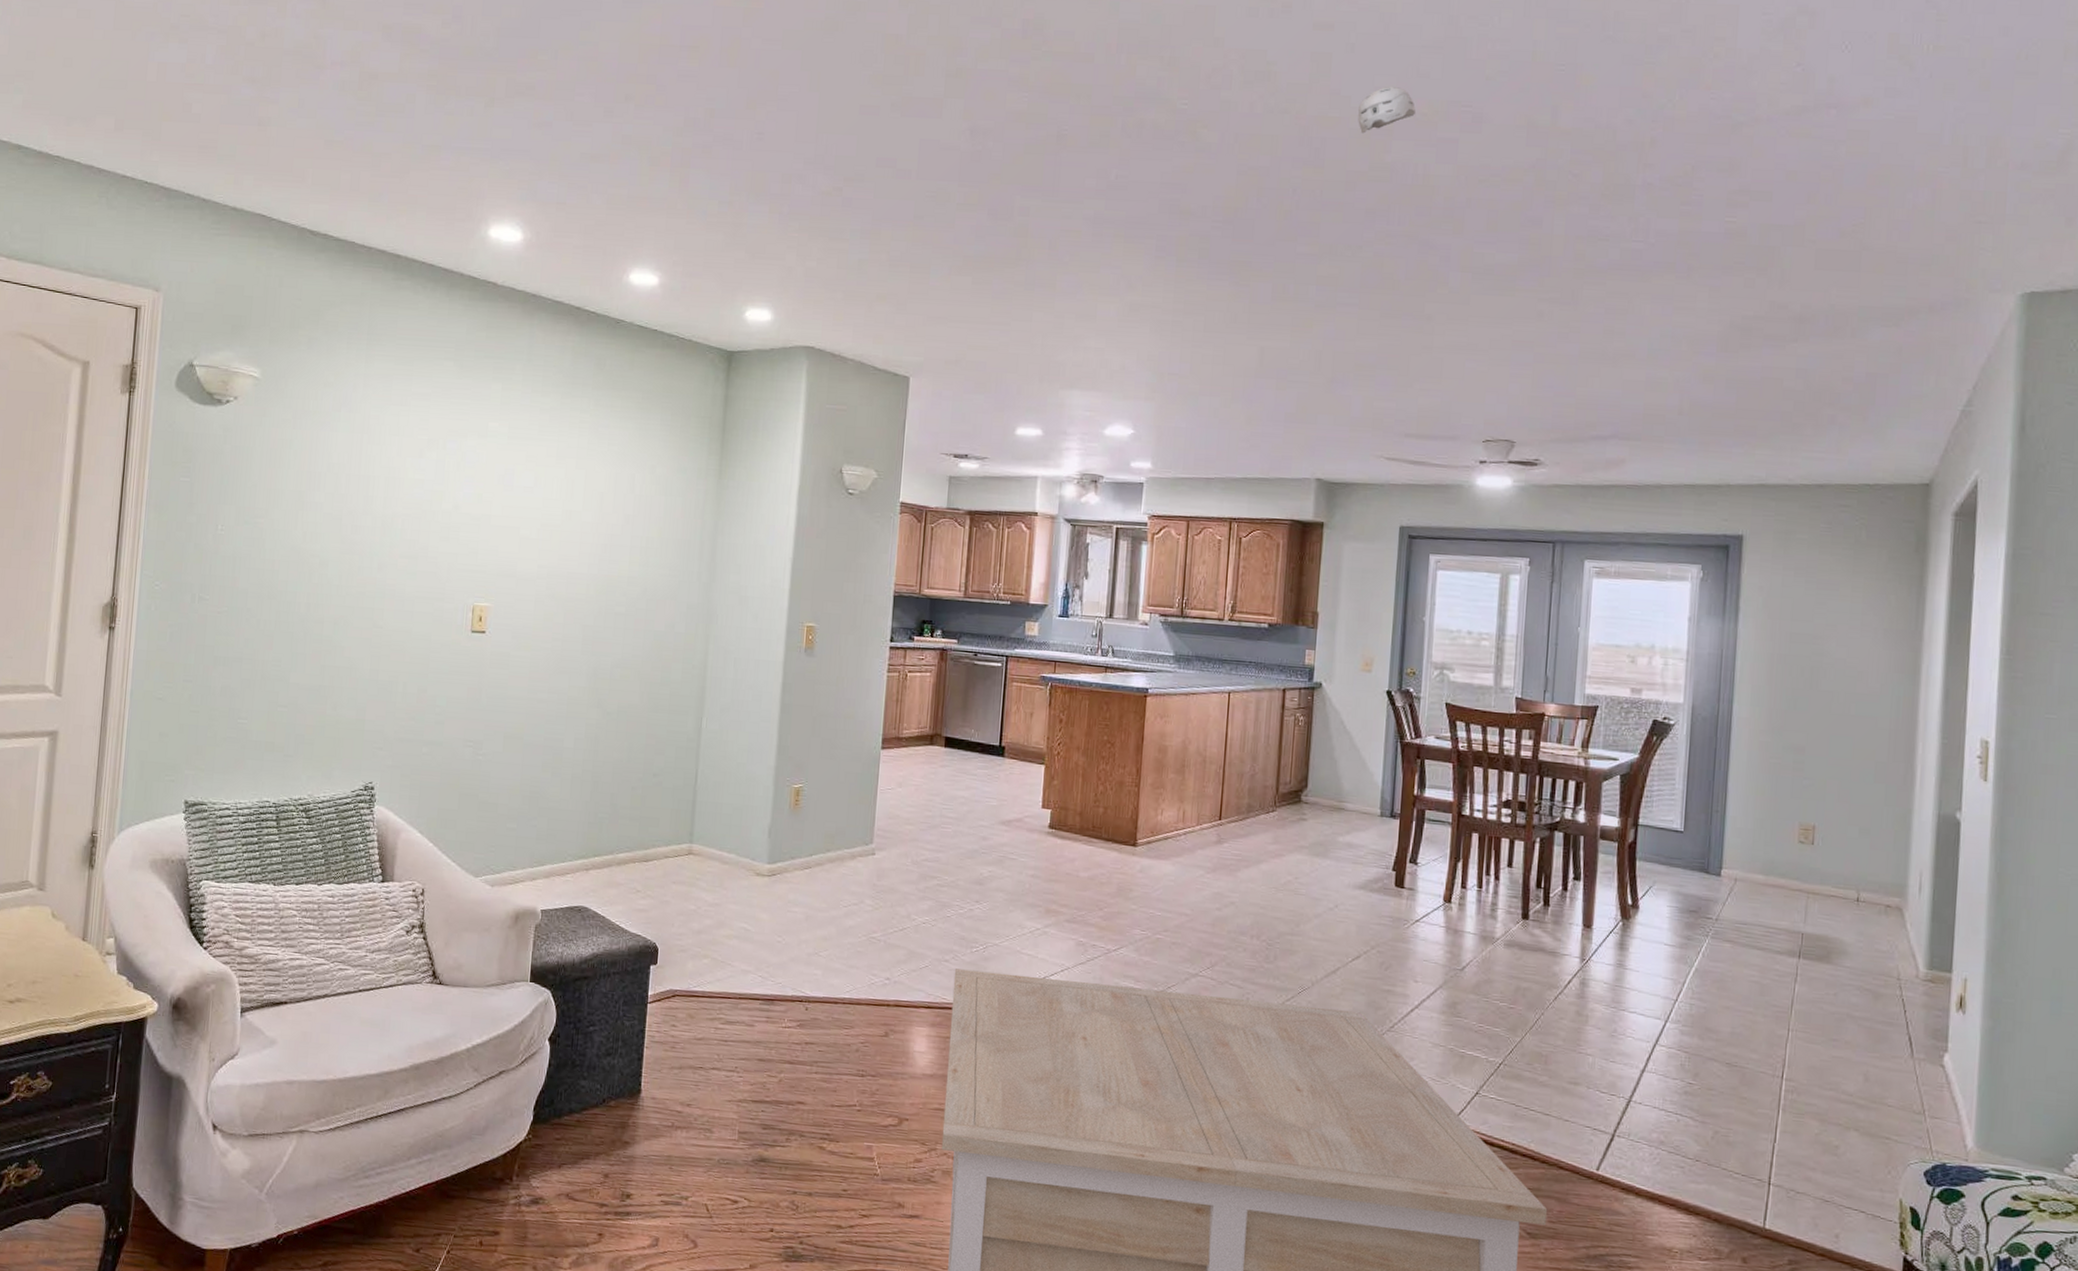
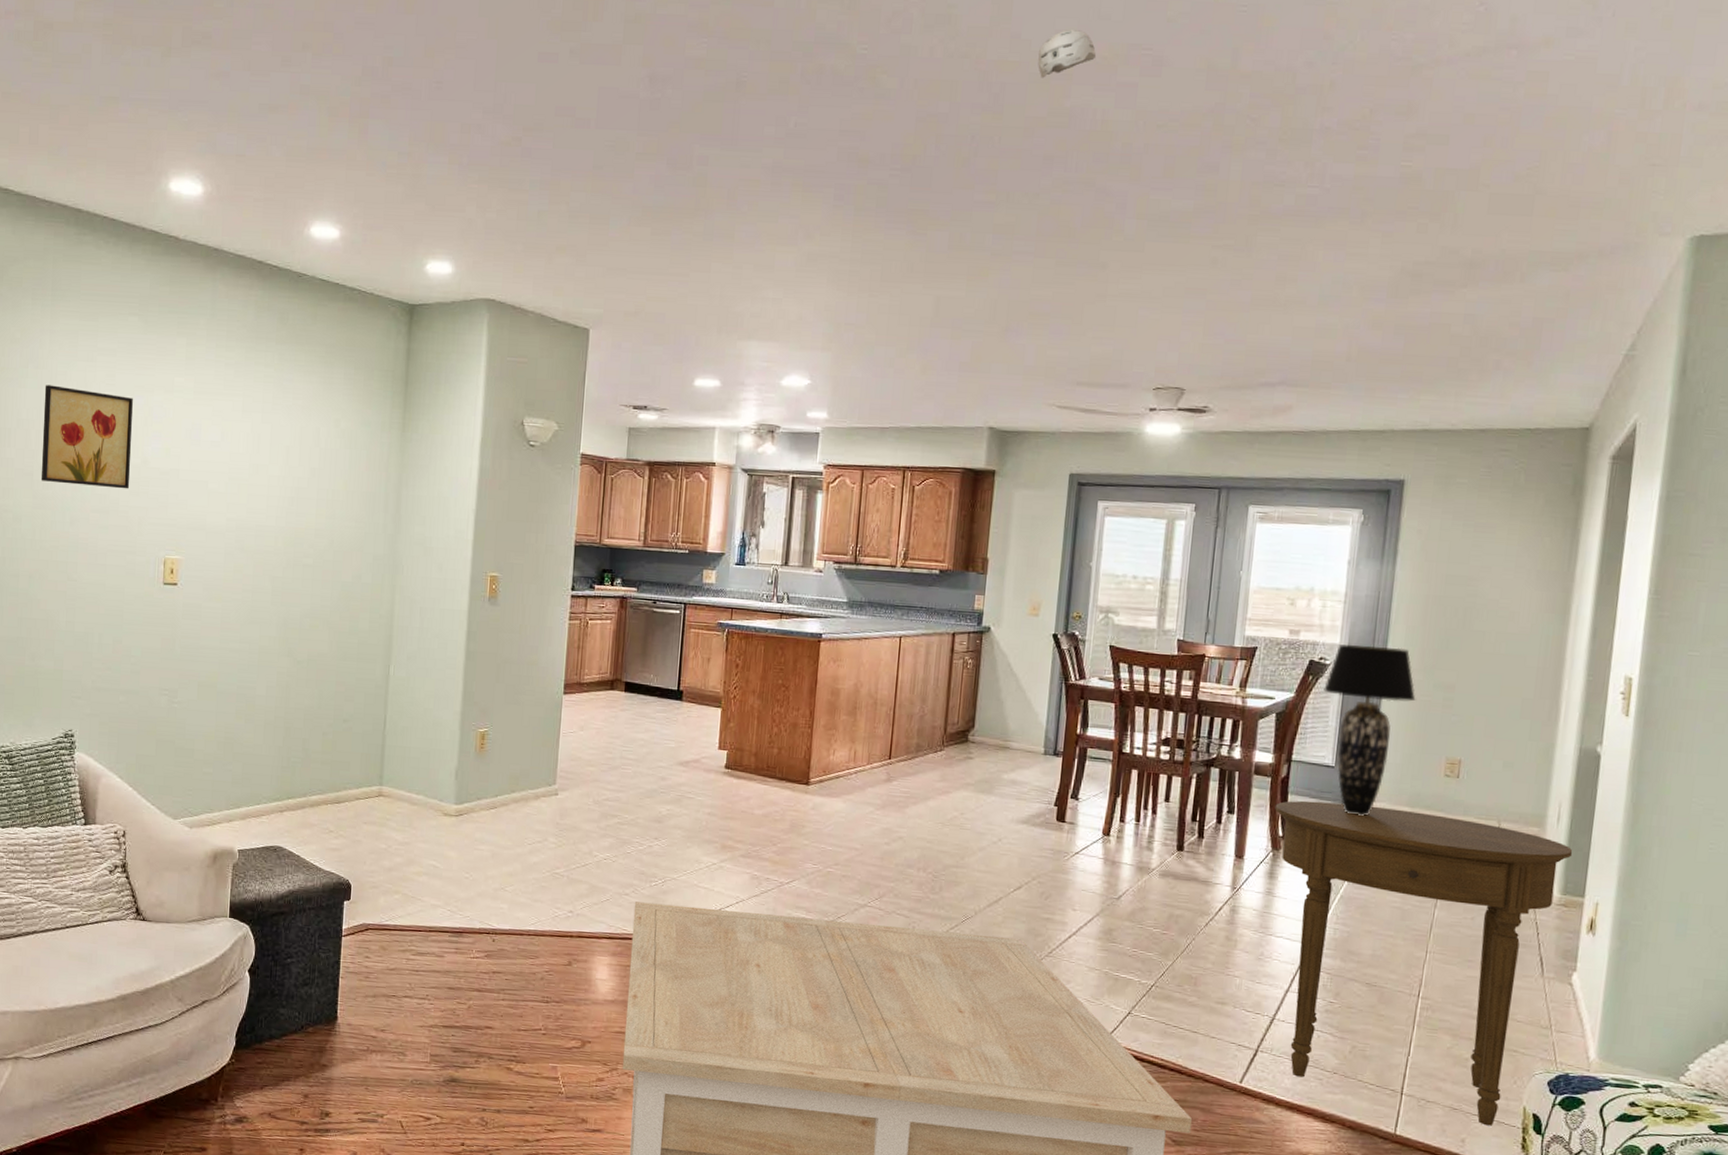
wall art: none [349,429,446,535] -> present [40,385,133,489]
side table: none [1623,867,1937,1220] -> present [1275,800,1573,1126]
table lamp: none [1669,703,1765,884] -> present [1323,644,1416,816]

